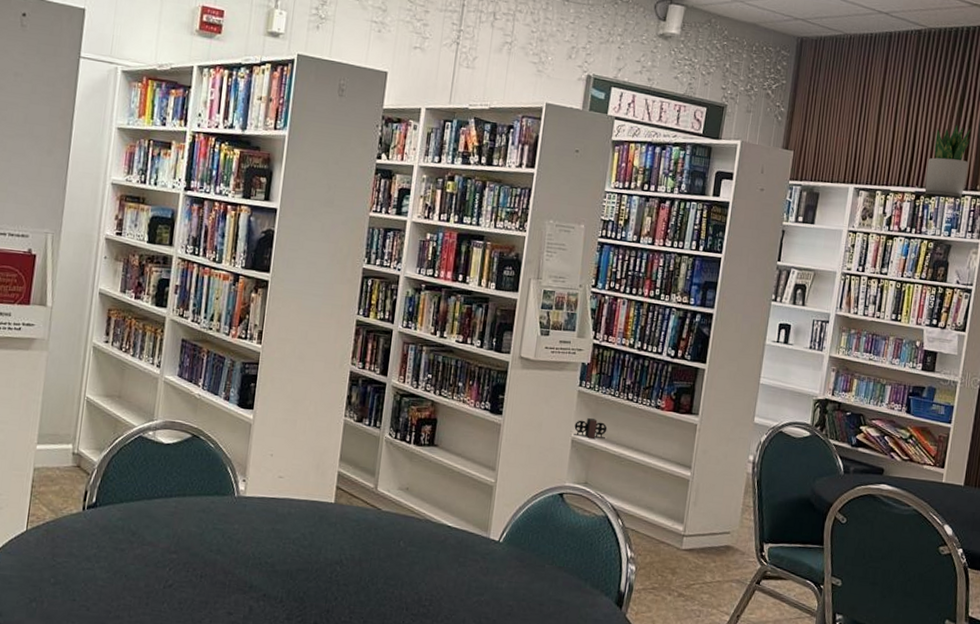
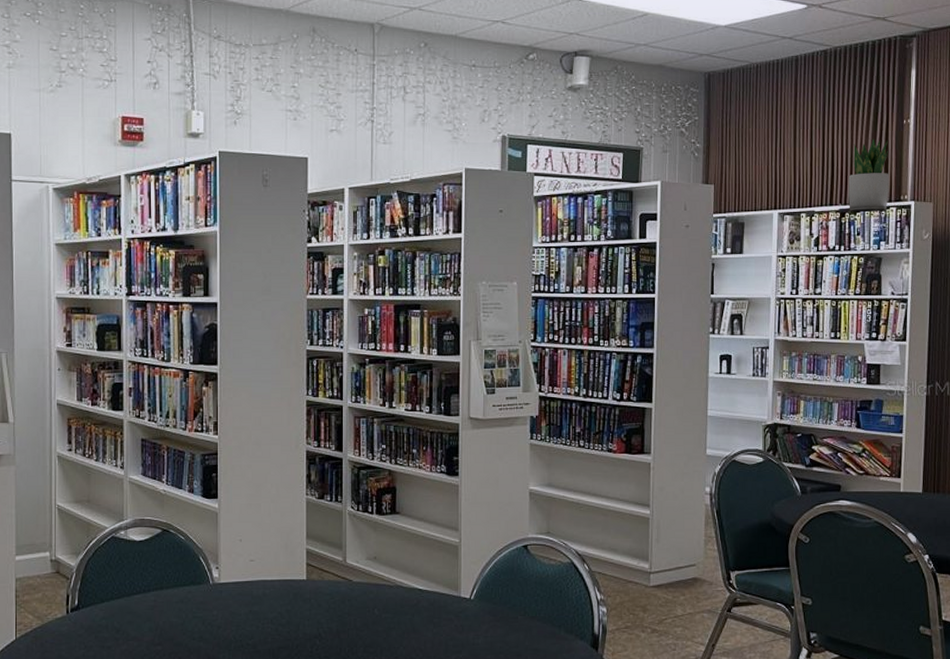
bookend: present [573,418,607,439] -> none [530,469,563,488]

